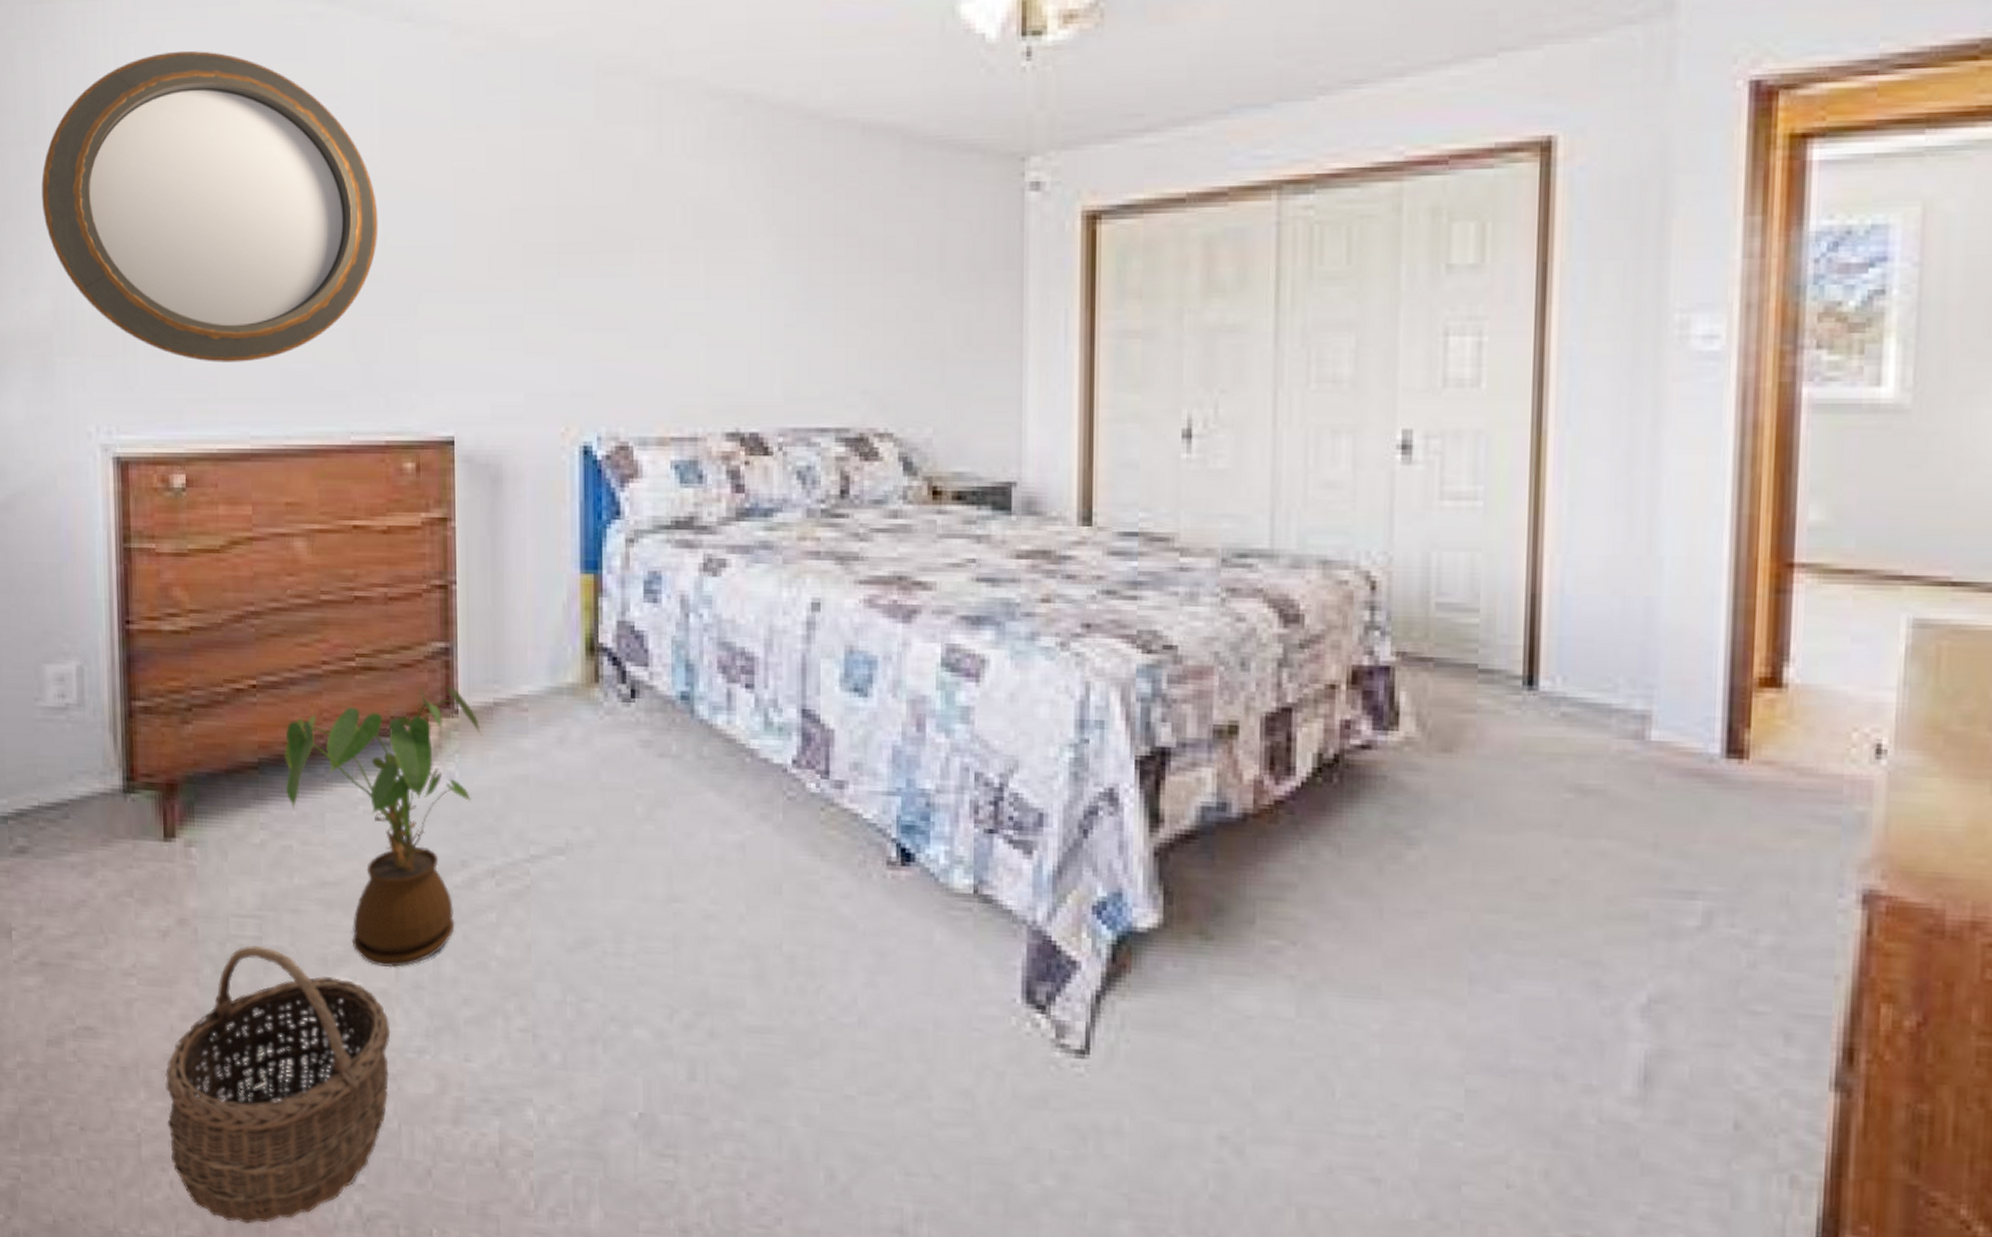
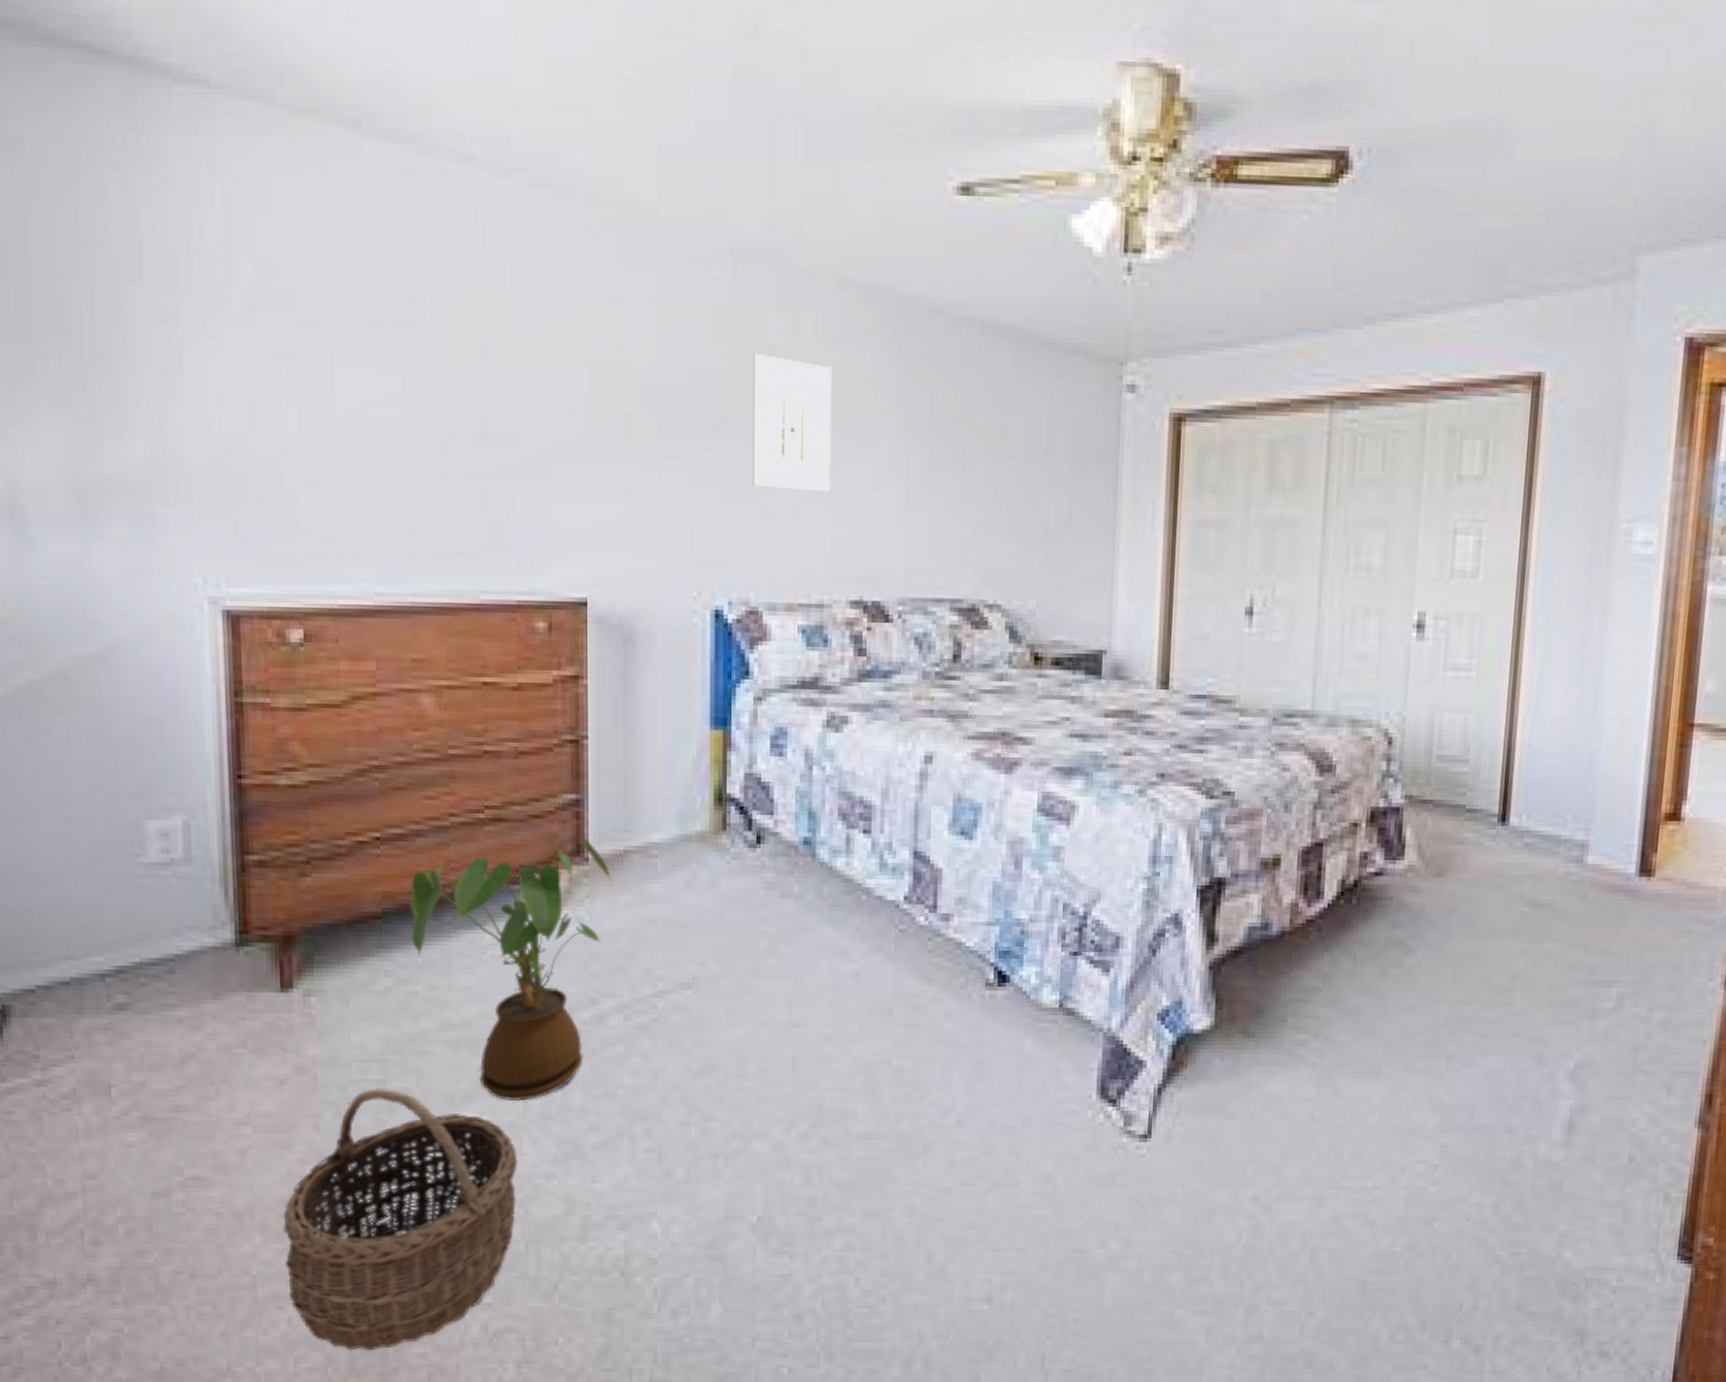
home mirror: present [41,50,379,362] -> none [138,196,511,519]
wall art: none [618,173,702,317] -> present [751,353,832,493]

